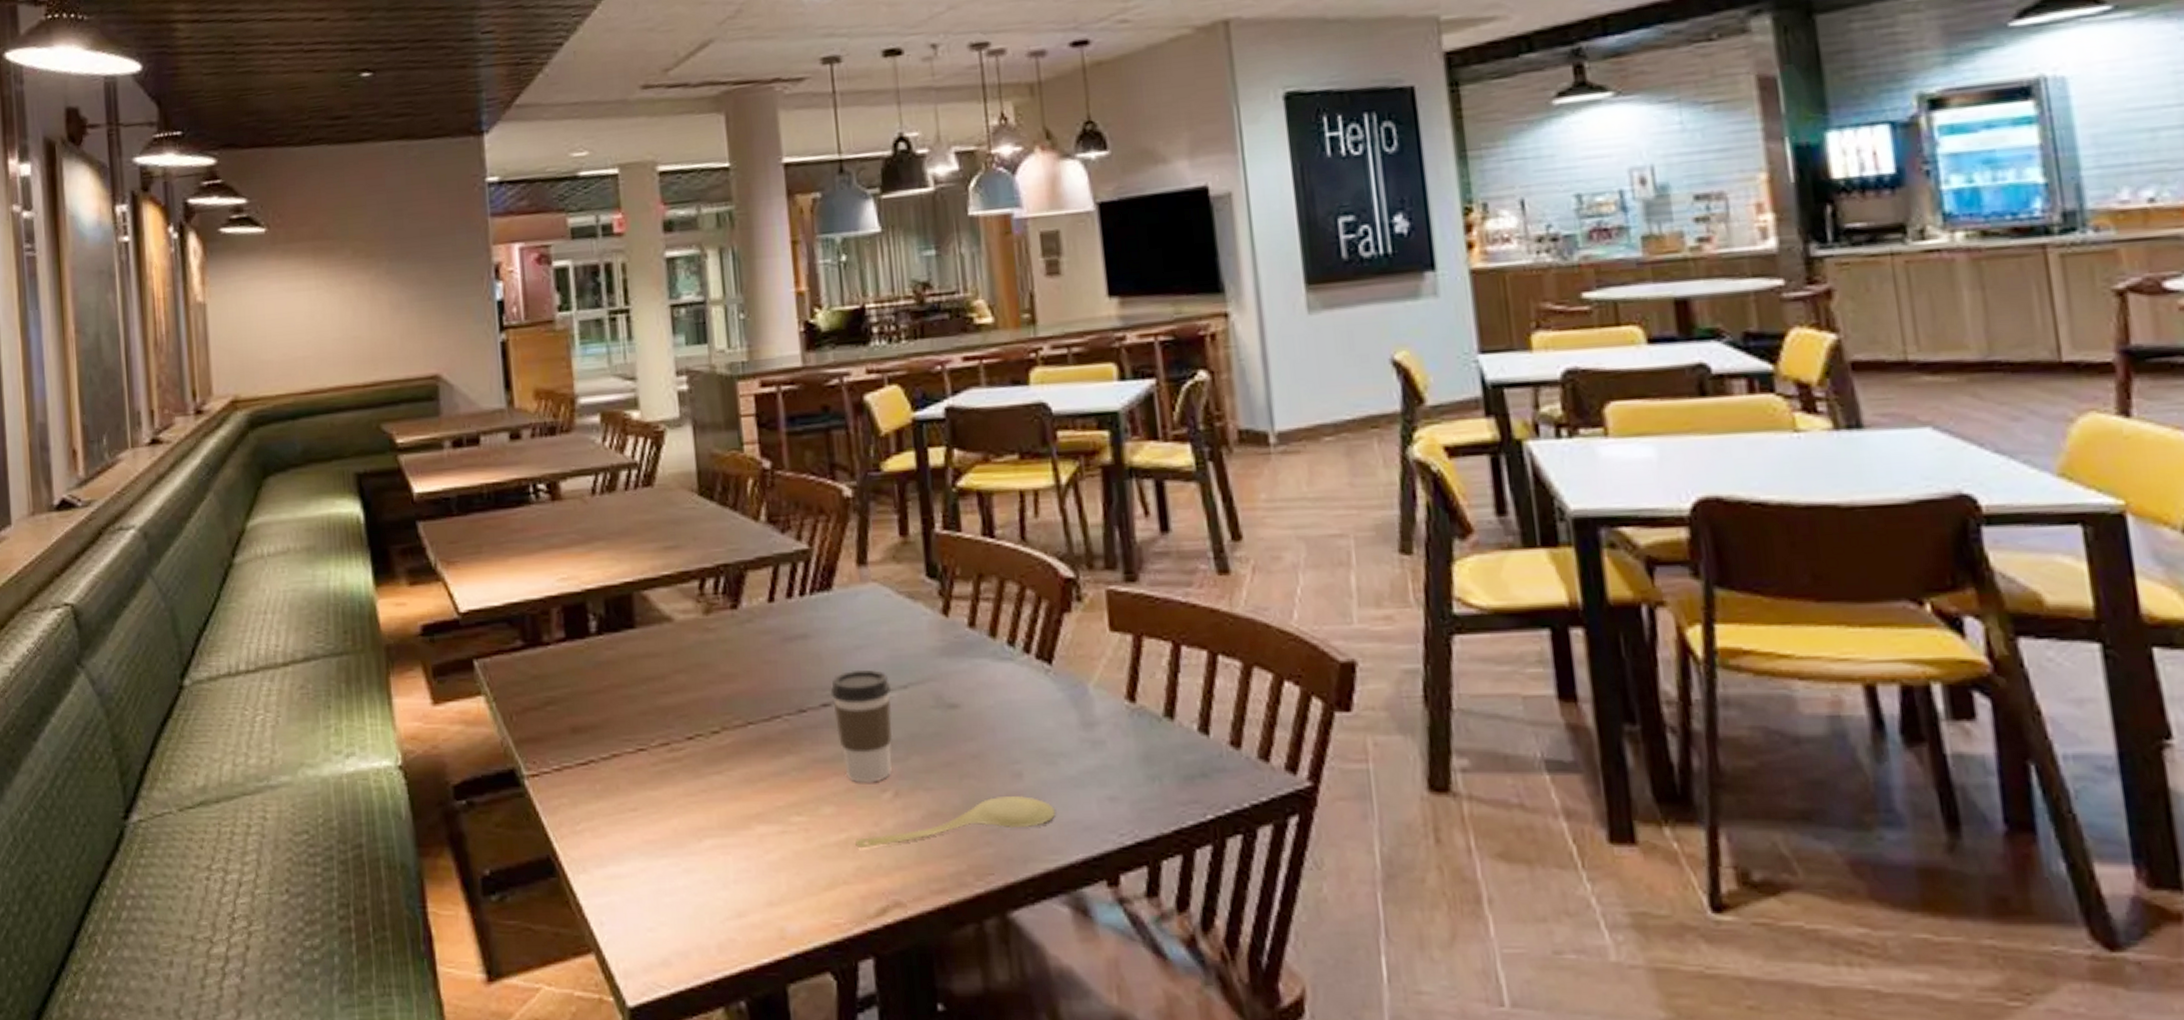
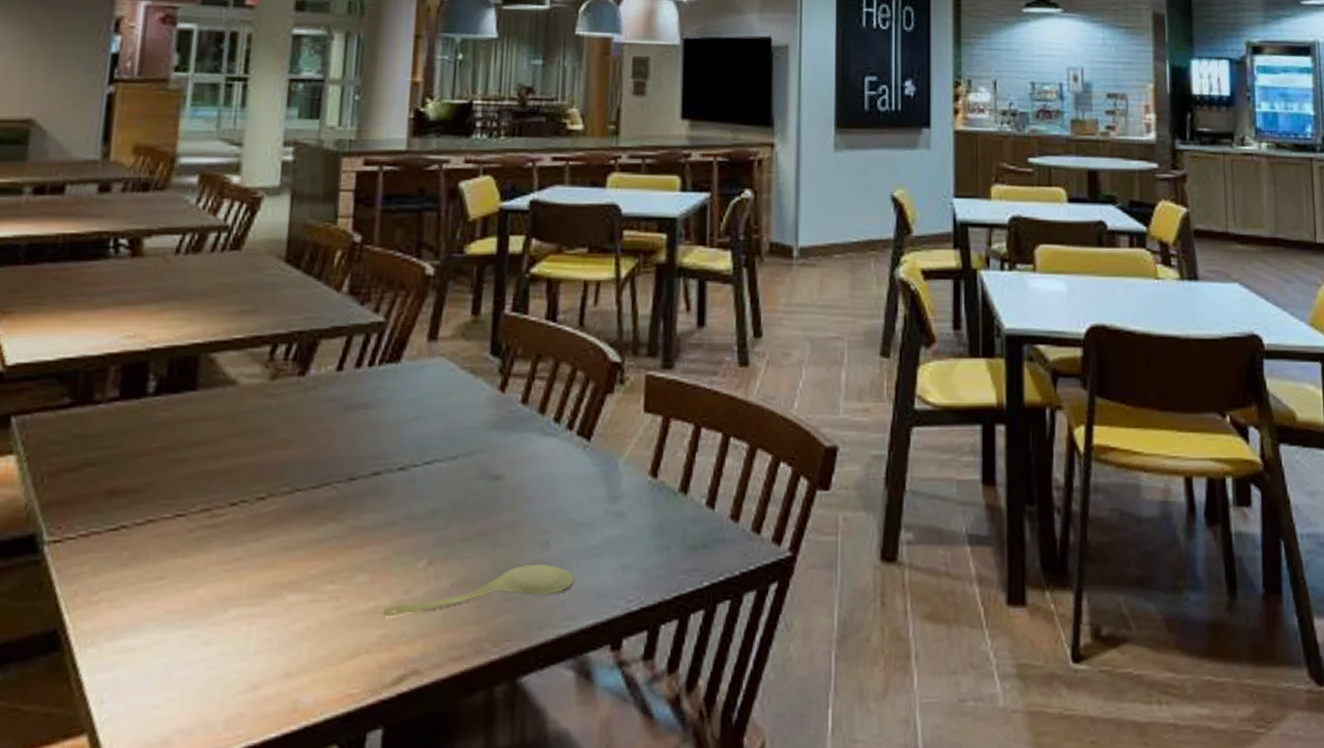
coffee cup: present [830,669,893,783] -> none [383,440,442,551]

